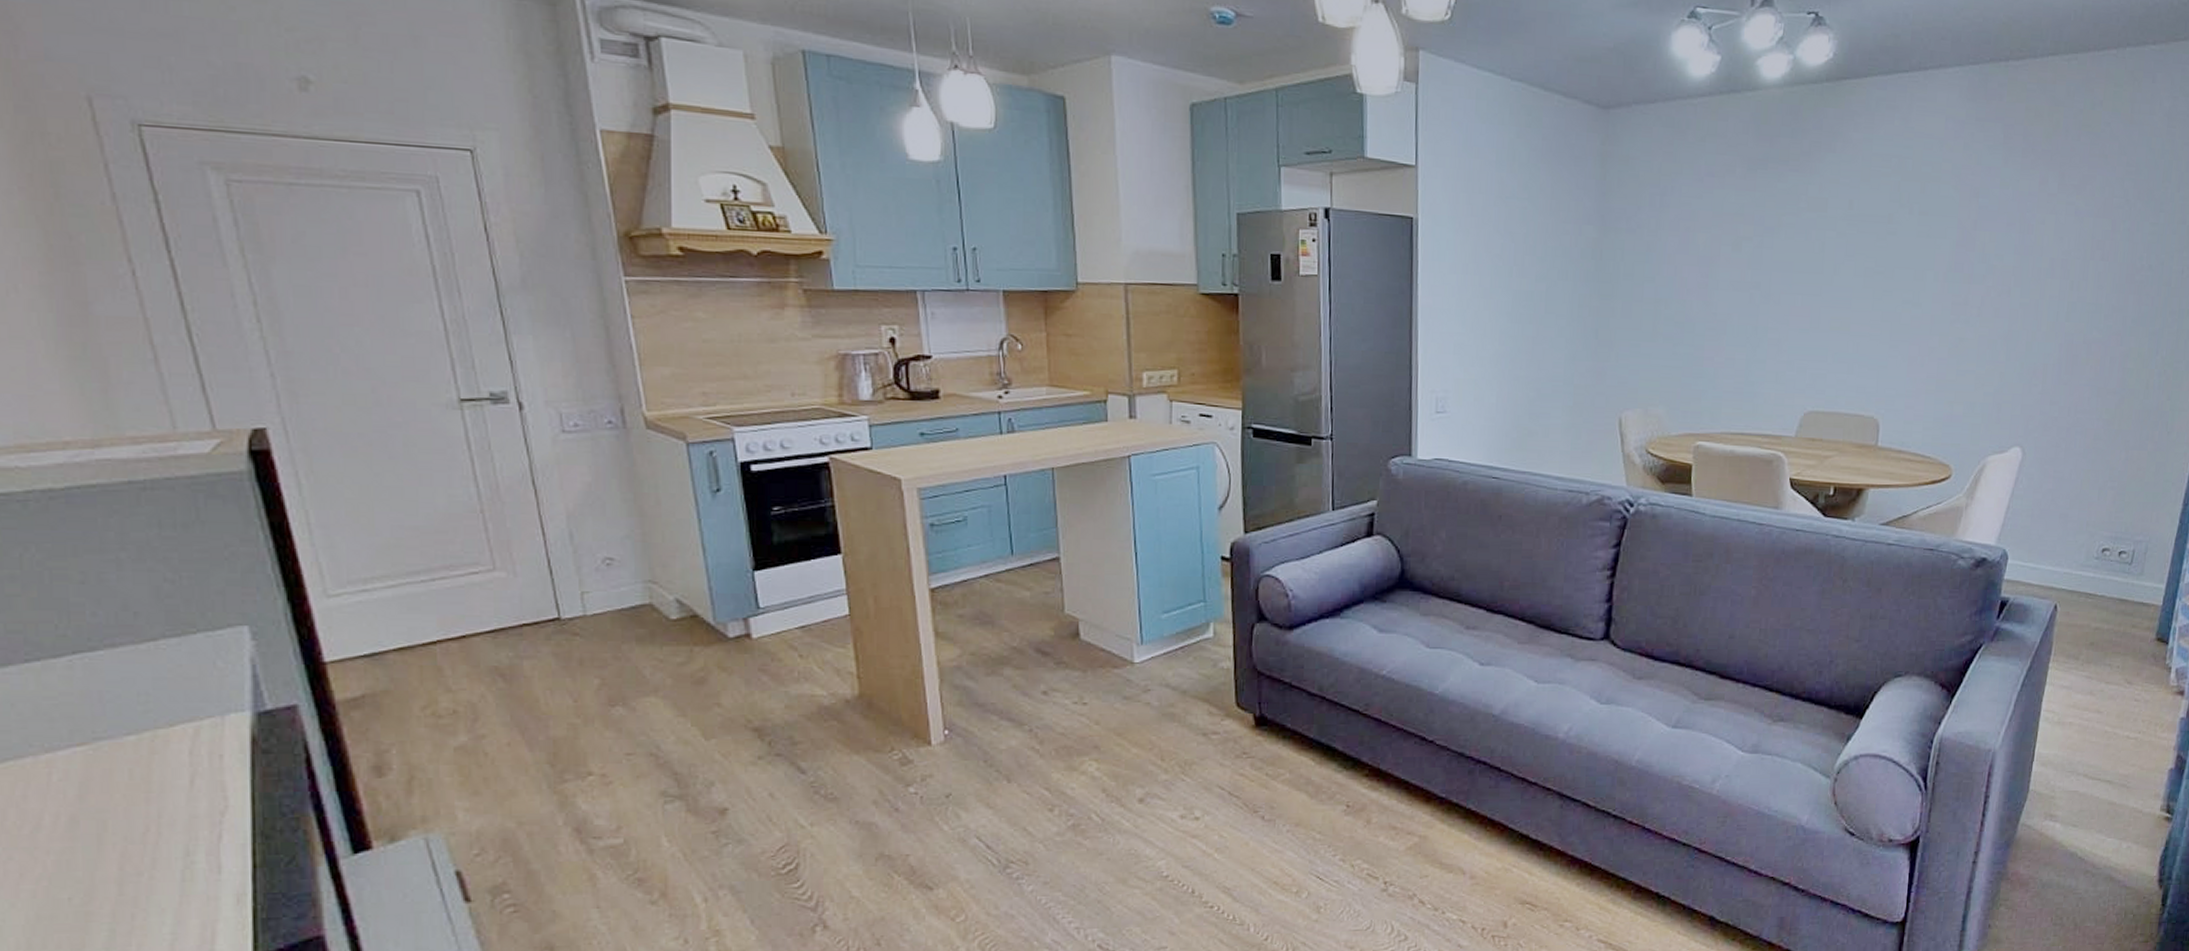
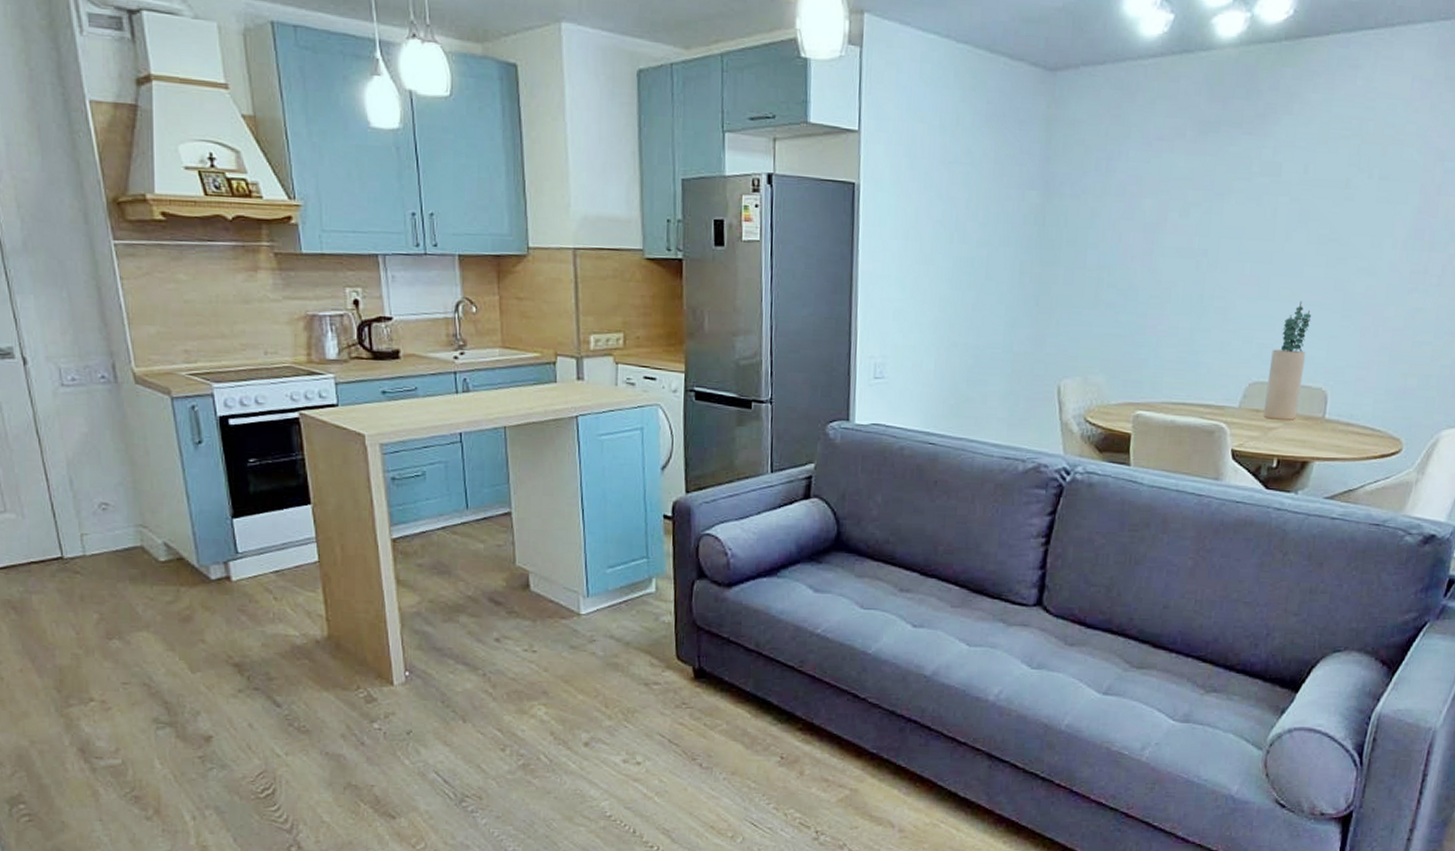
vase: none [1818,331,1861,450] -> present [1263,300,1312,422]

